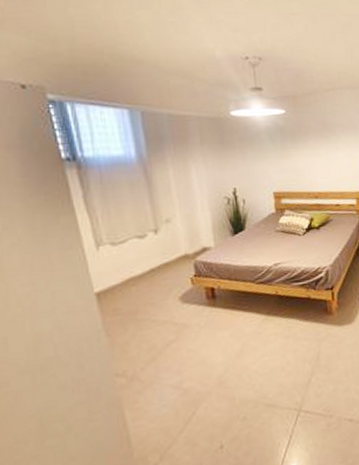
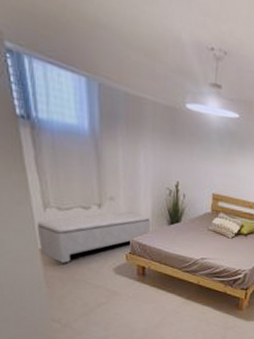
bench: none [90,230,214,304] -> present [37,211,151,263]

